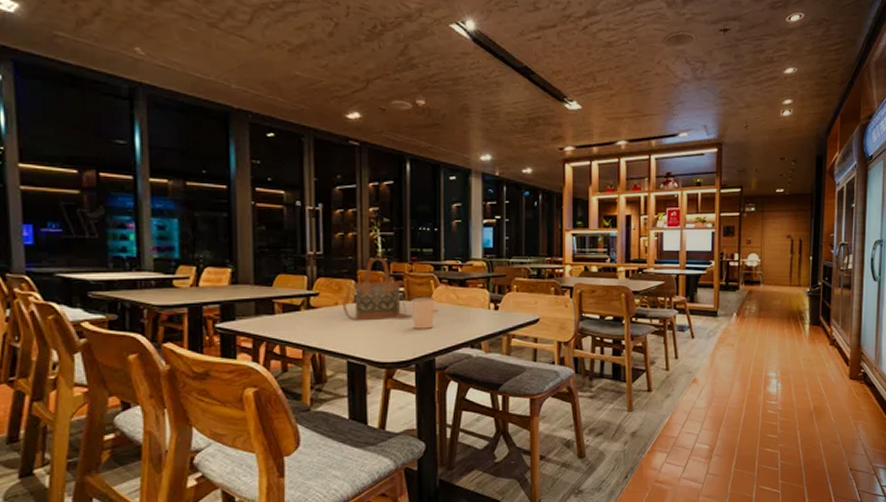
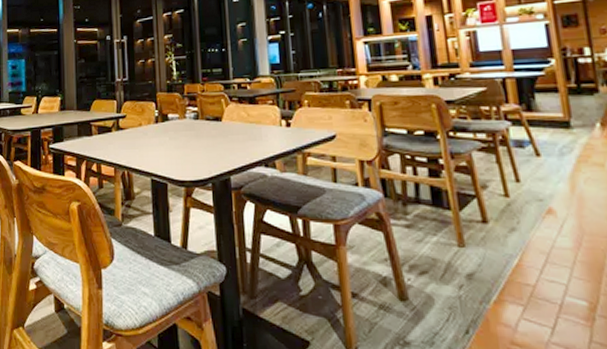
handbag: present [342,257,413,321] -> none [145,80,207,141]
cup: present [410,297,440,329] -> none [204,116,232,148]

